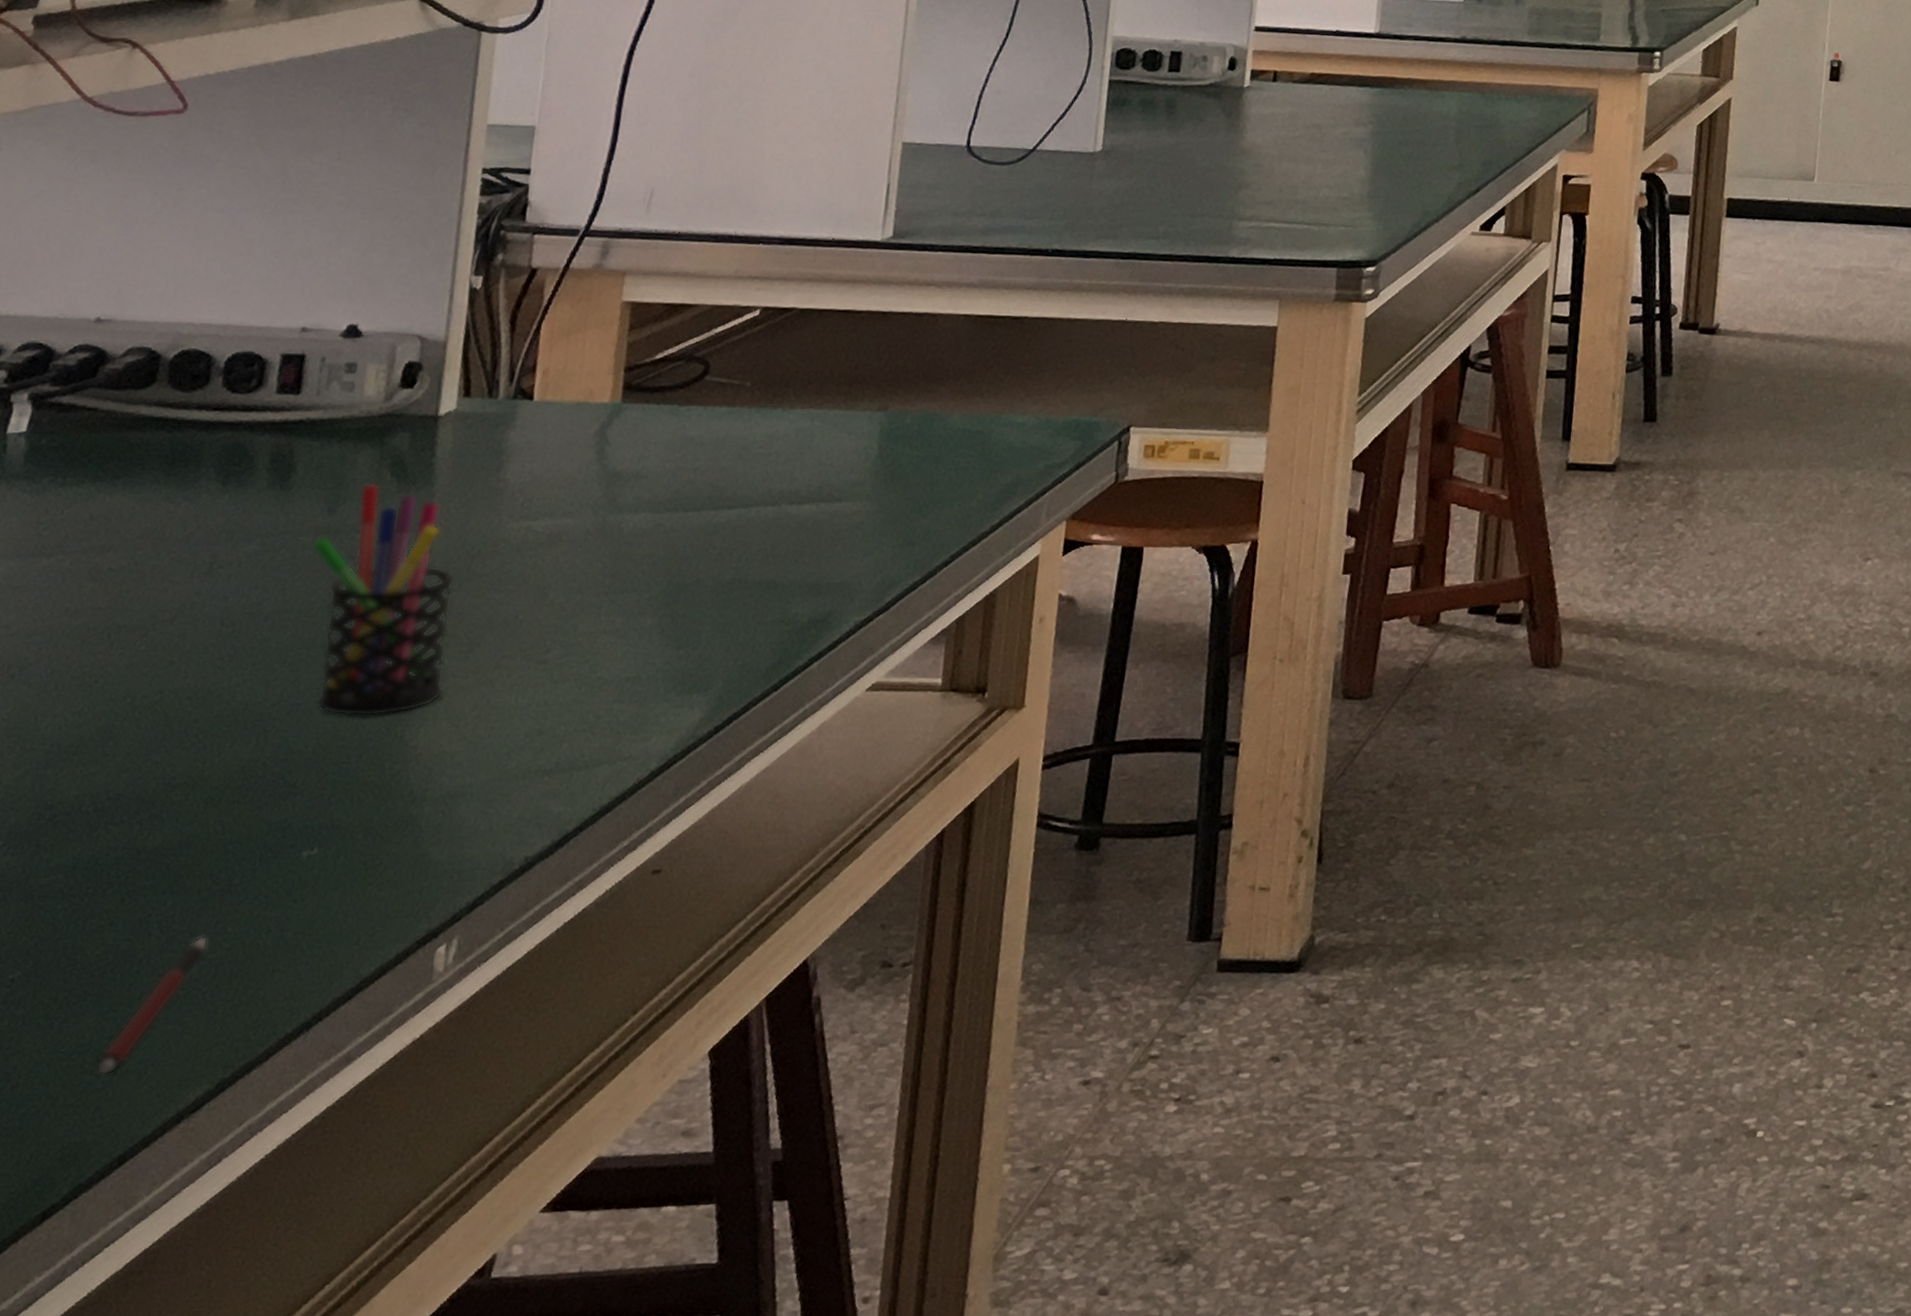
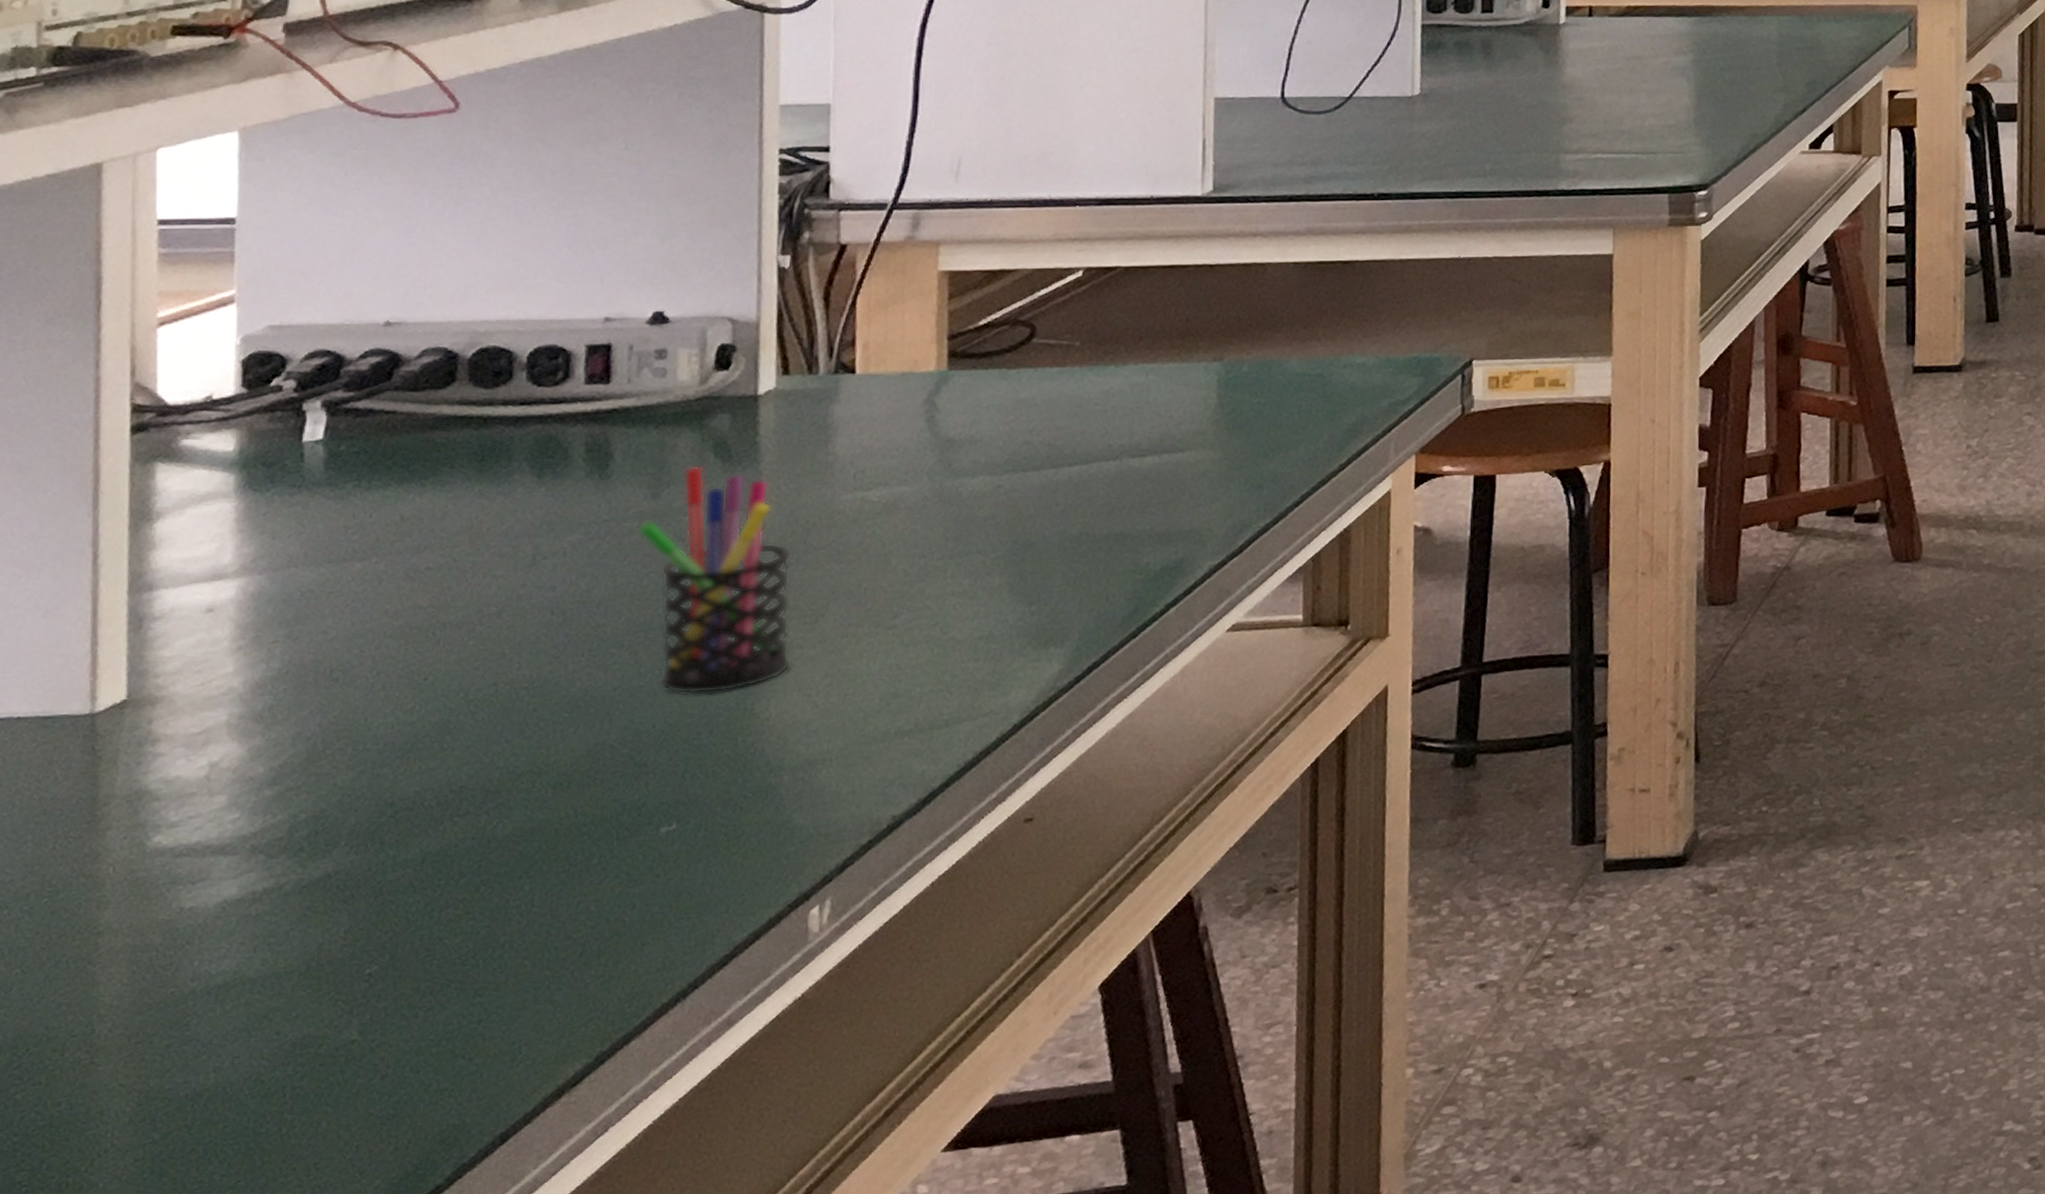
pen: present [95,935,208,1075] -> none [466,916,571,1059]

